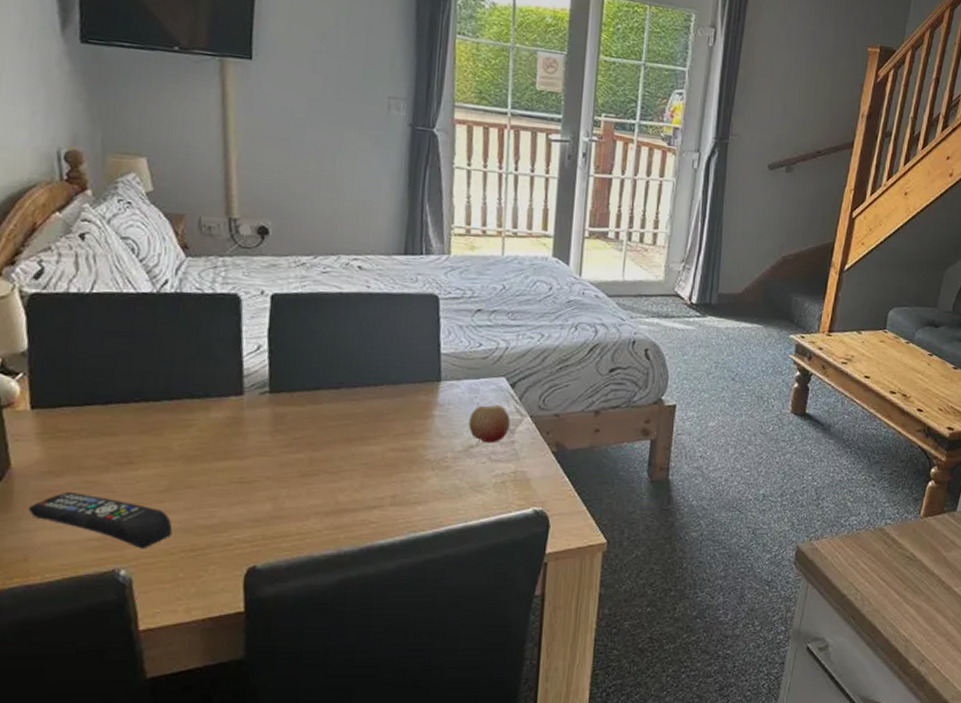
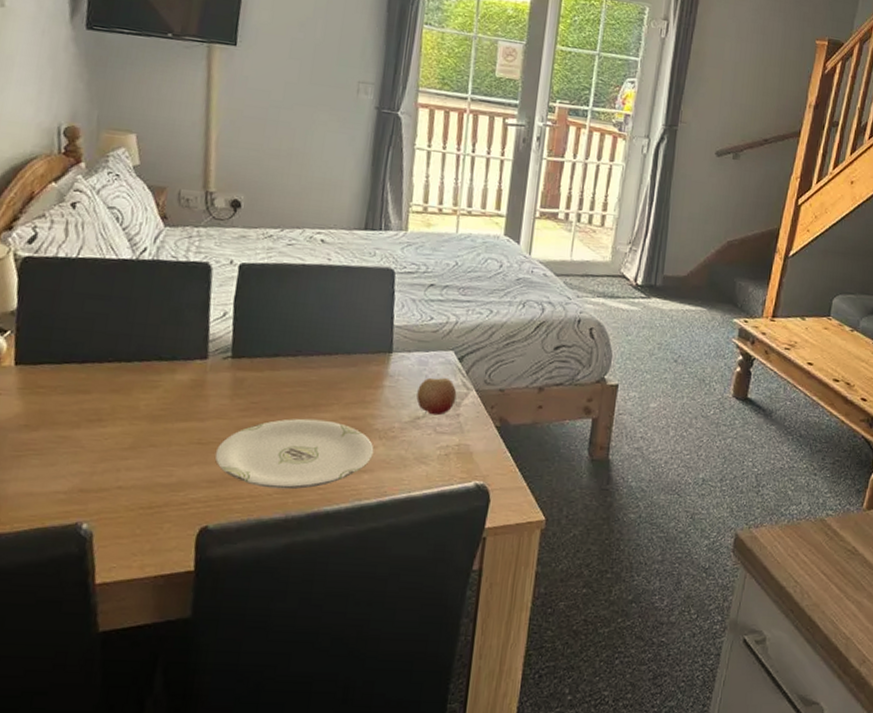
remote control: present [28,493,173,549] -> none [4,446,134,504]
plate: none [258,452,427,525] -> present [214,418,374,490]

